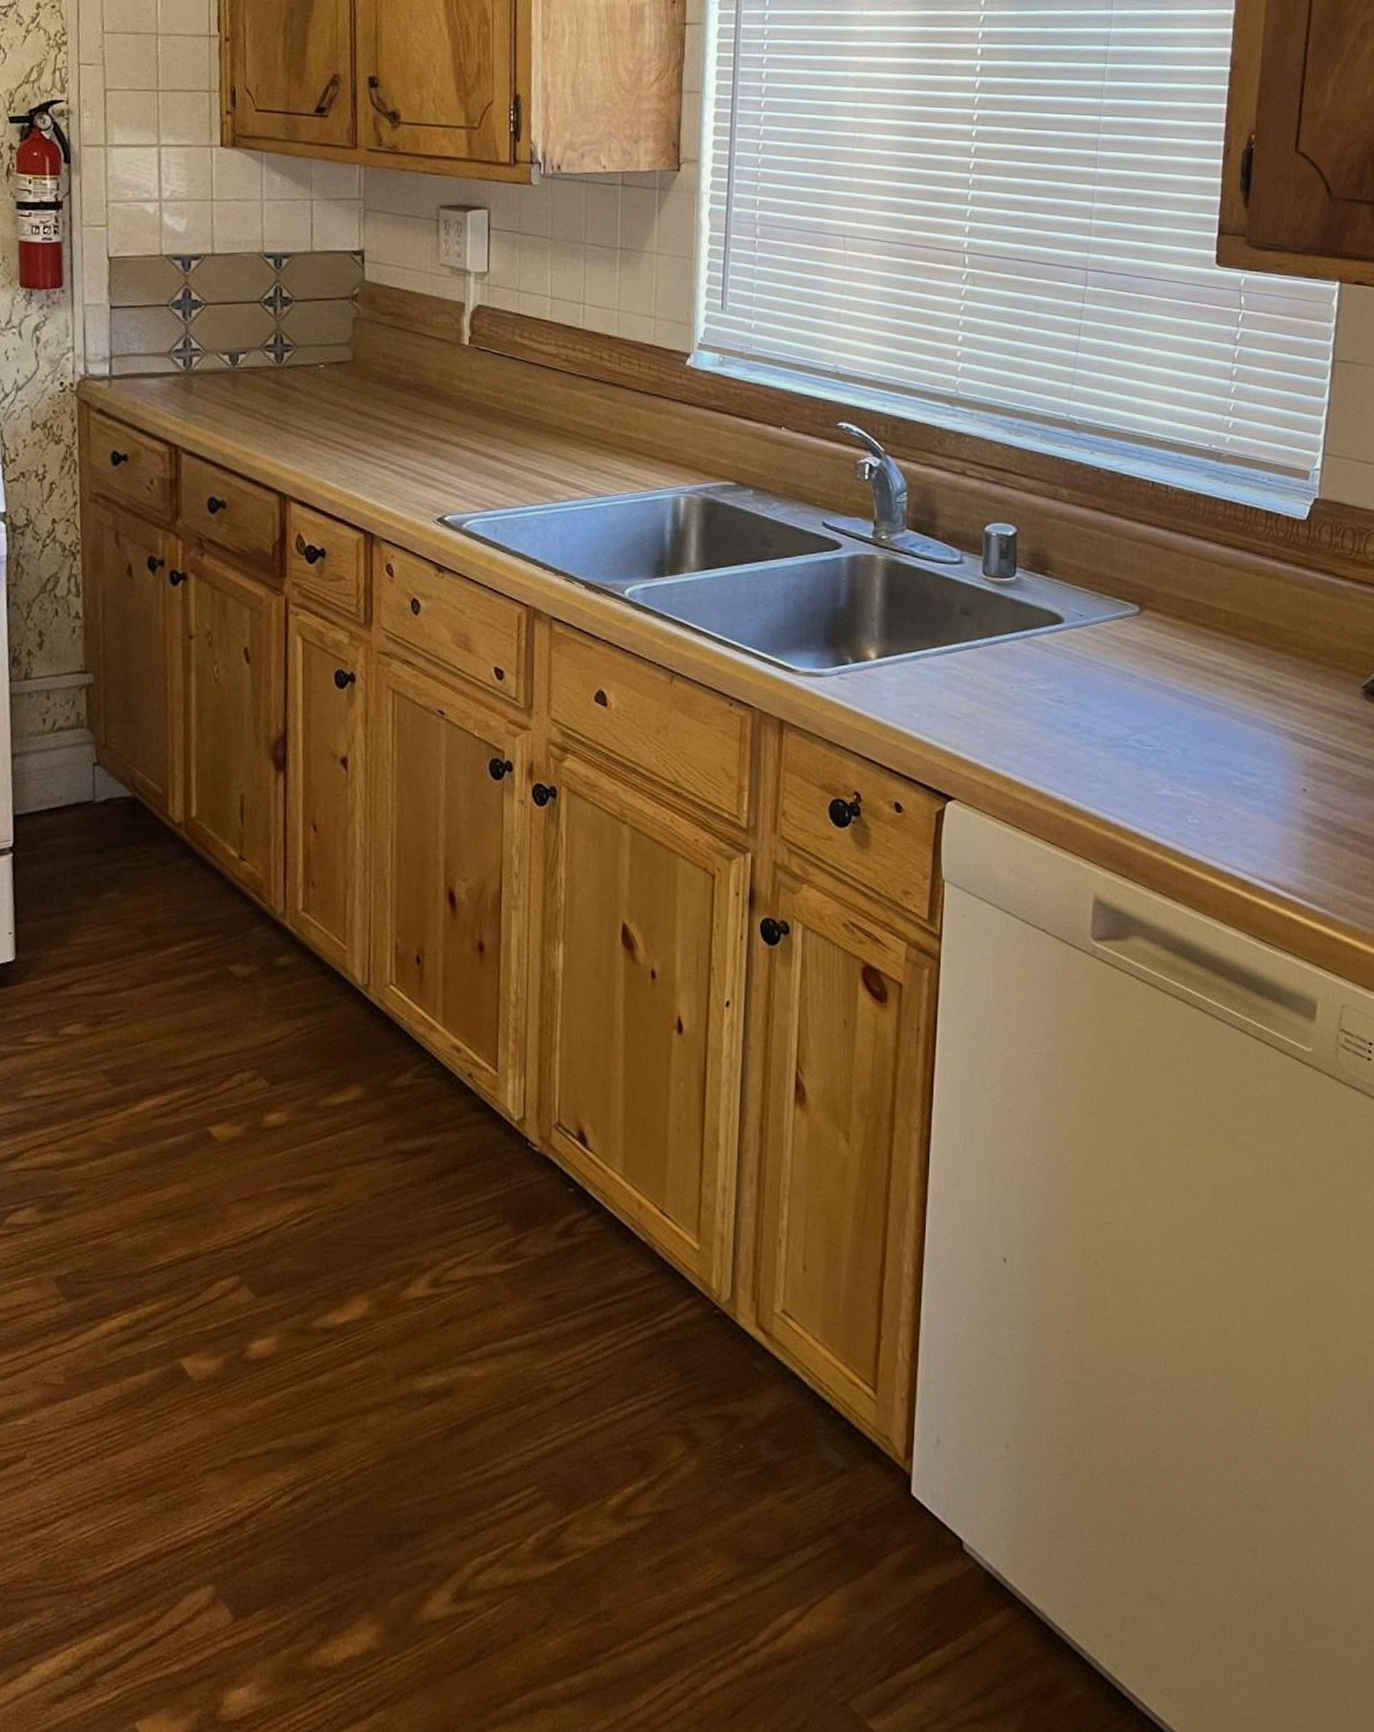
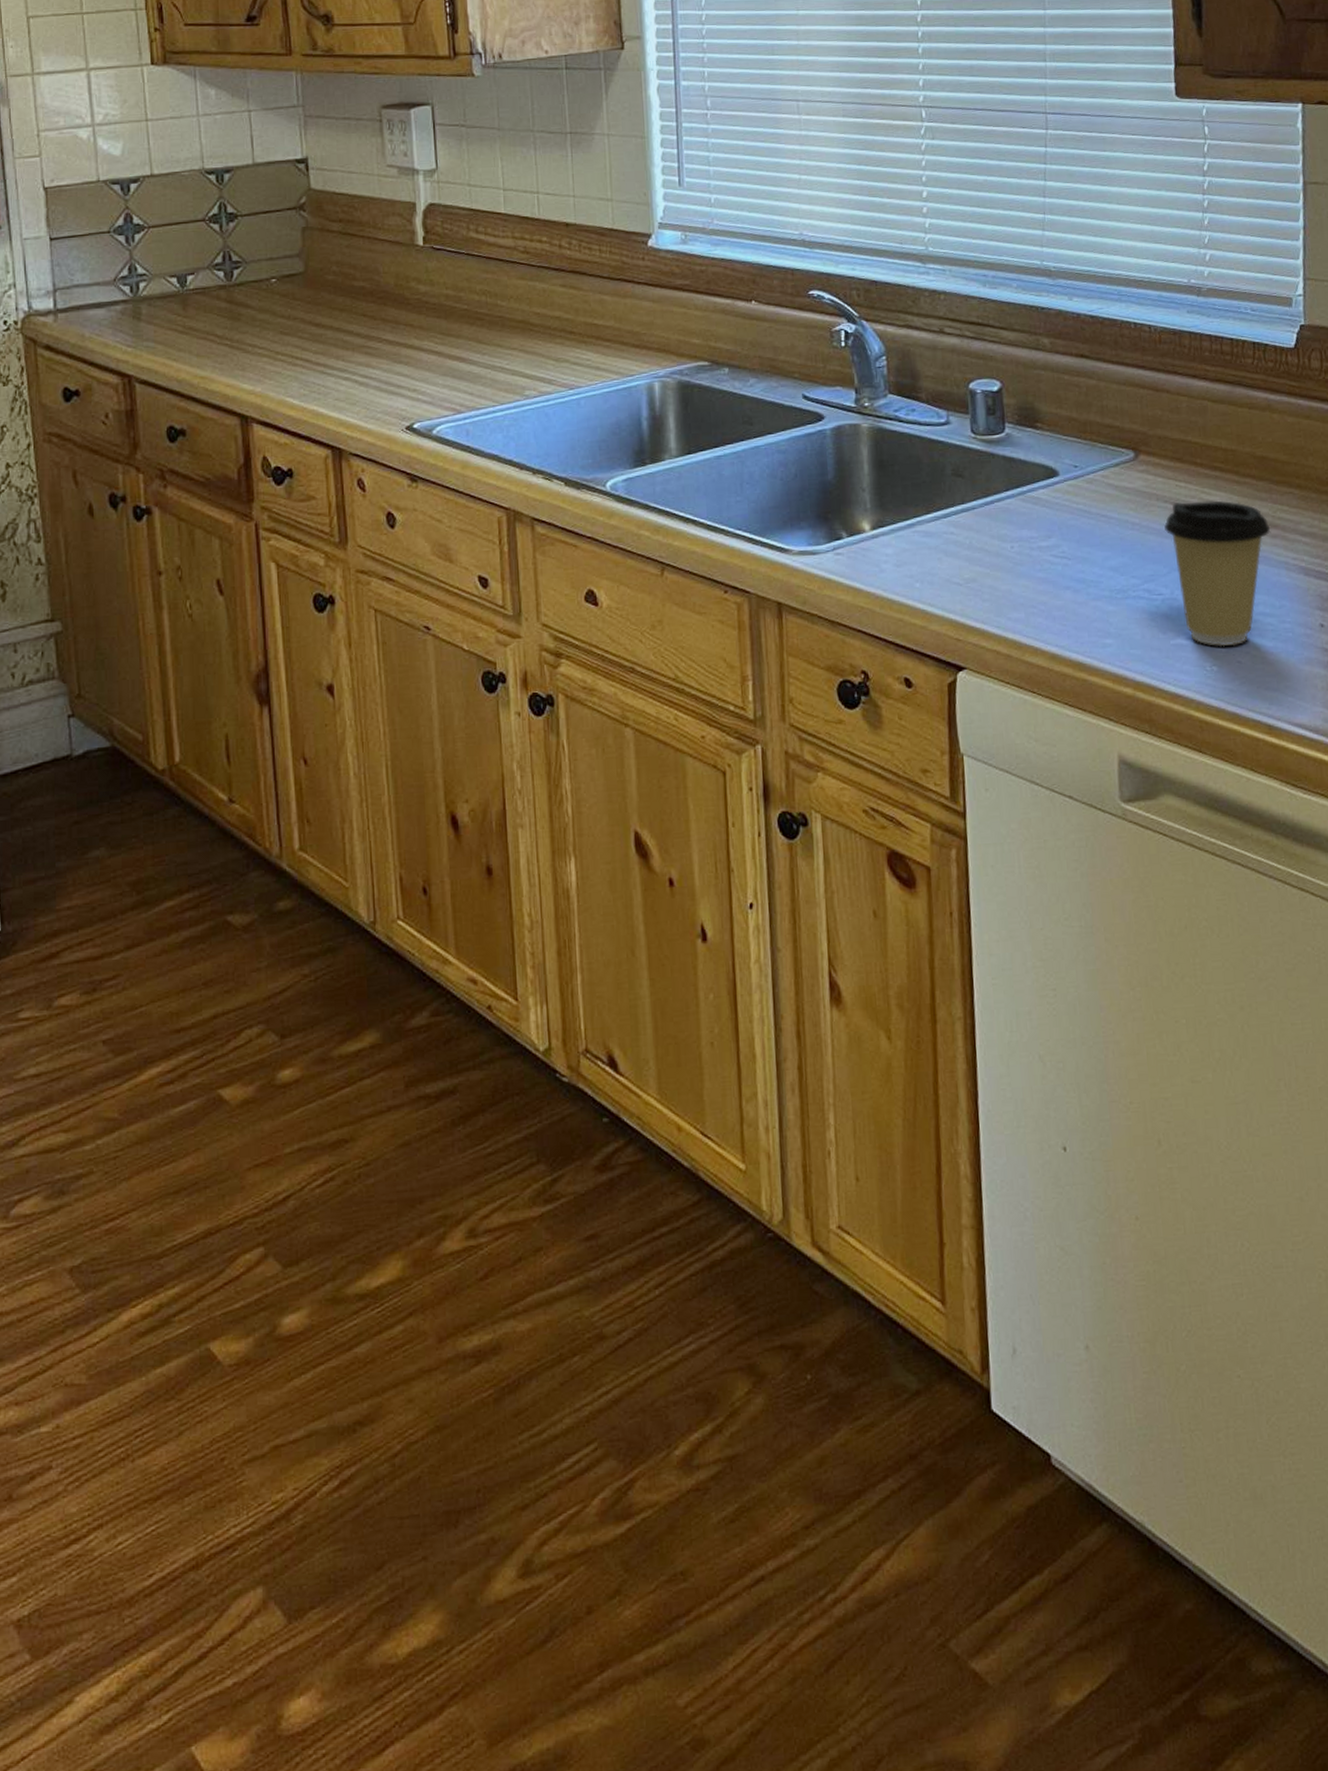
coffee cup: none [1161,659,1265,802] -> present [1164,500,1271,647]

